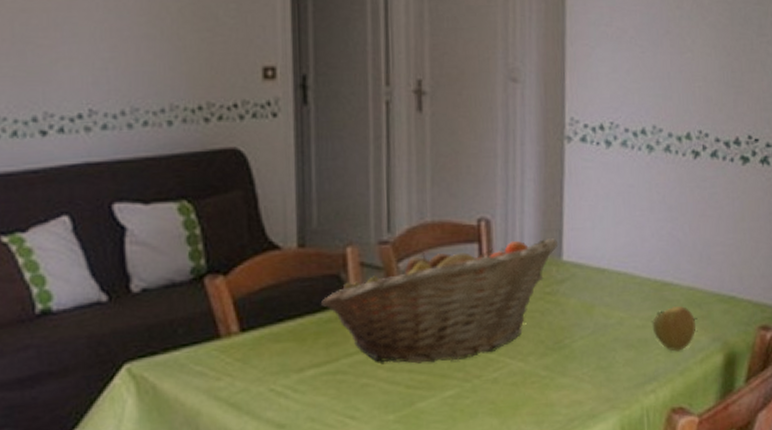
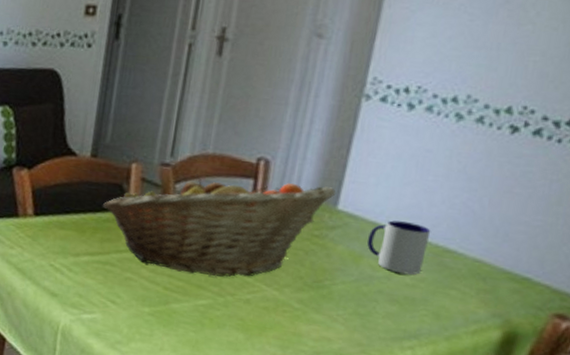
mug: none [596,261,648,317] -> present [367,220,431,275]
apple: present [652,306,696,352] -> none [423,274,476,318]

